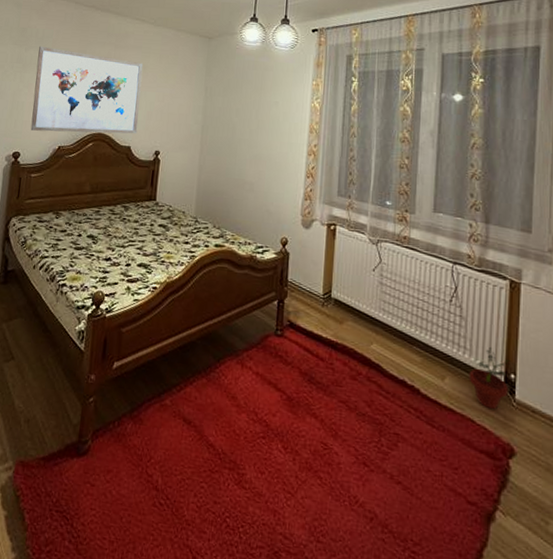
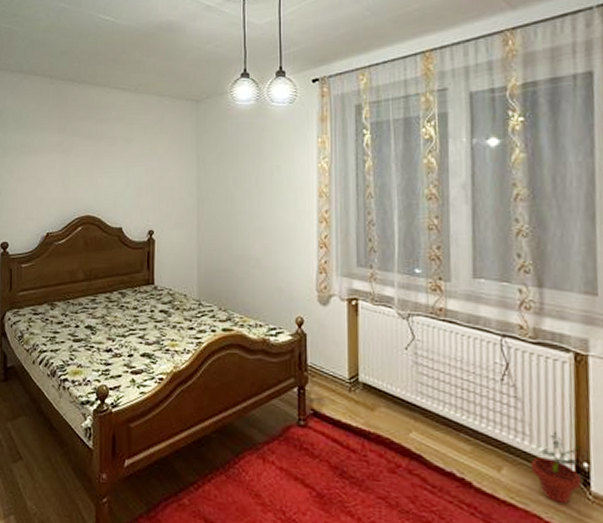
wall art: present [30,46,143,134] -> none [16,127,128,218]

